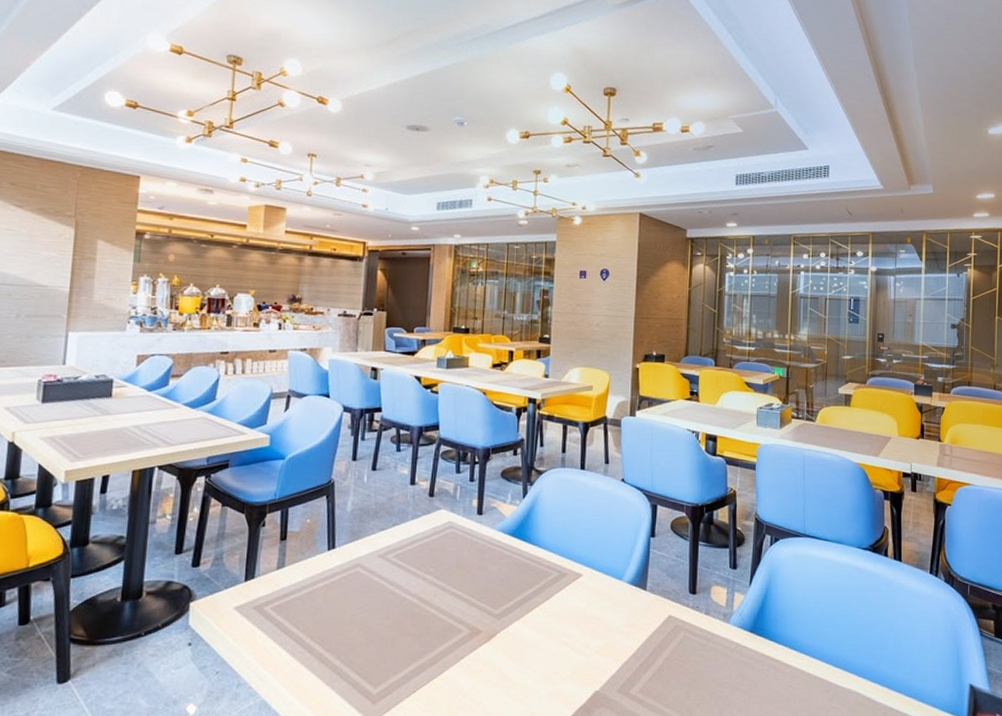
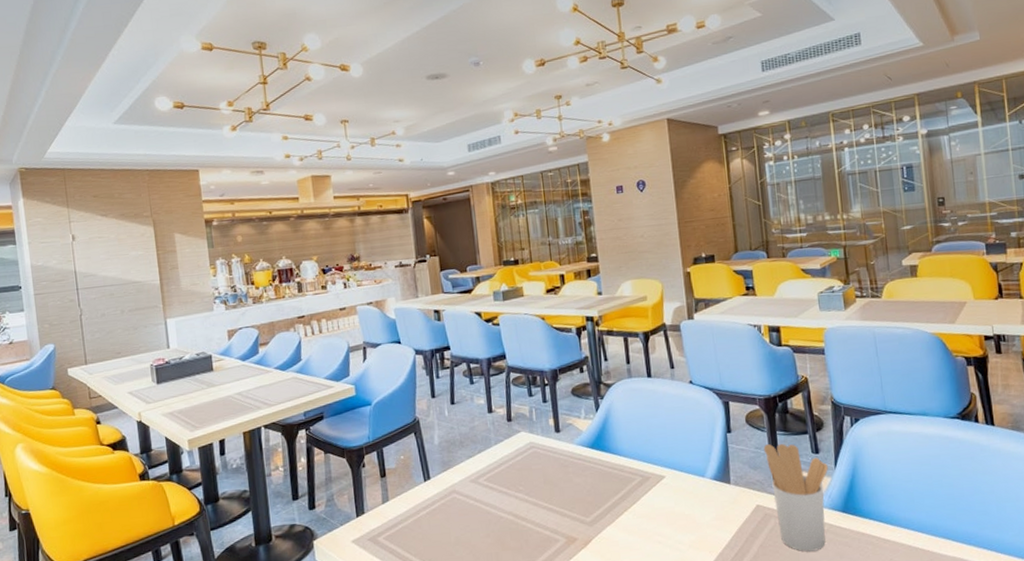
utensil holder: none [683,554,743,670] -> present [763,443,828,552]

